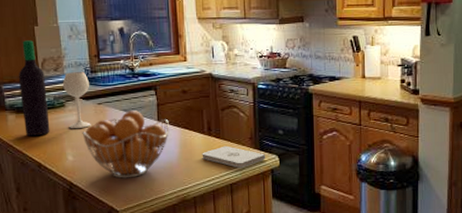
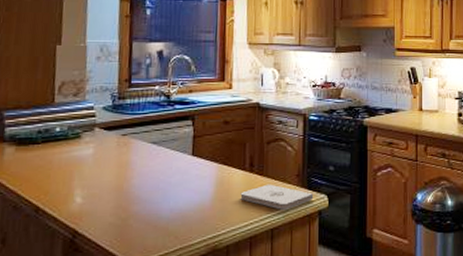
wine bottle: present [19,40,91,137] -> none [24,61,115,174]
fruit basket: present [82,111,169,179] -> none [97,143,205,225]

